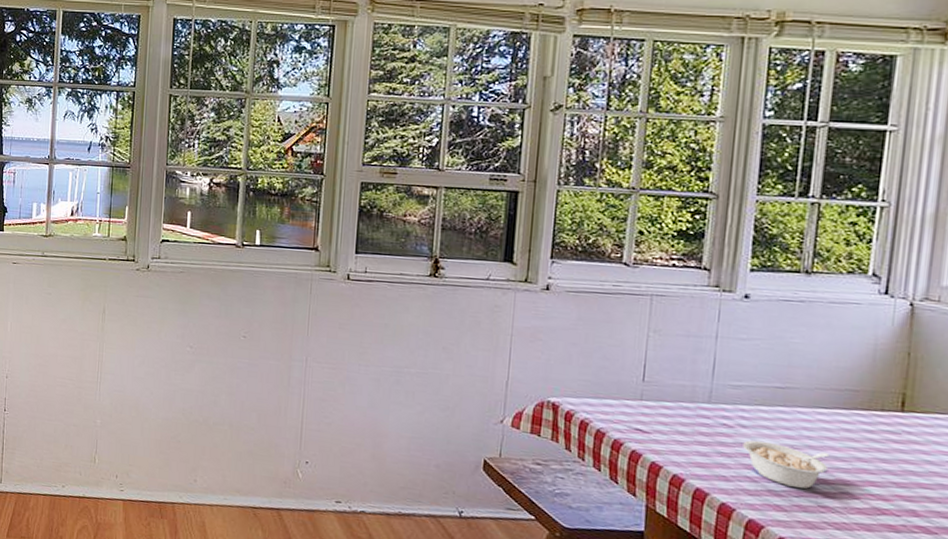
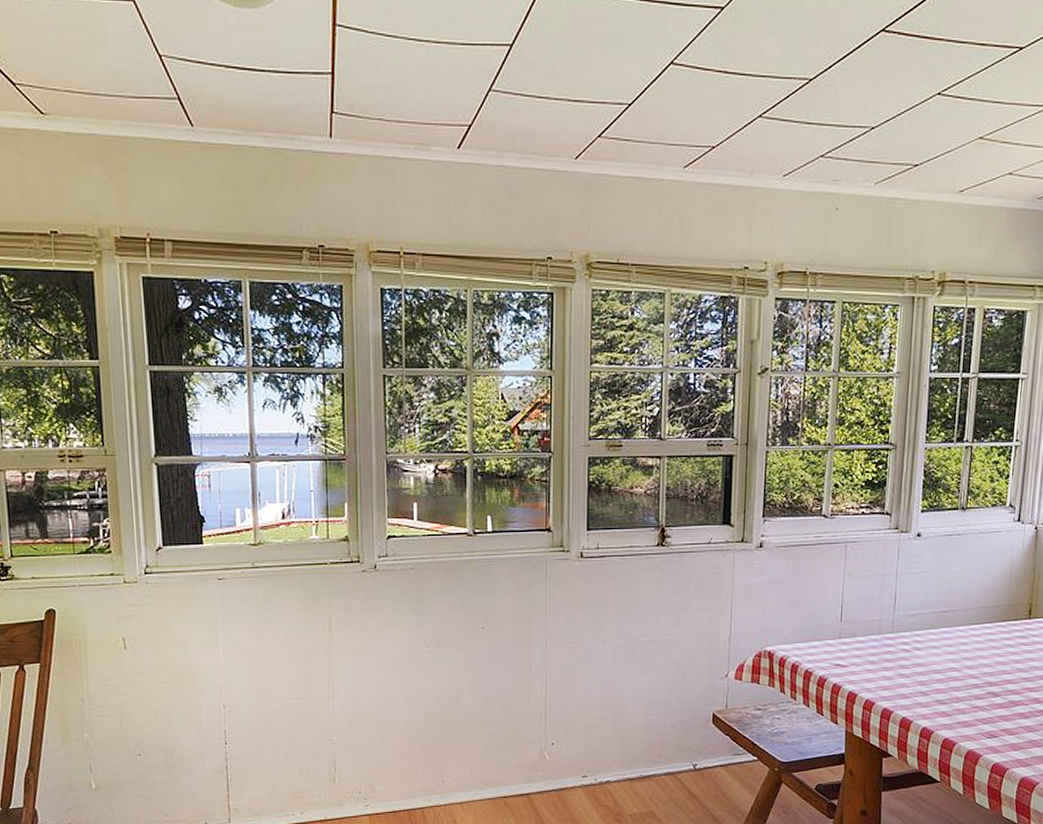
legume: present [743,440,830,489] -> none [917,659,980,695]

